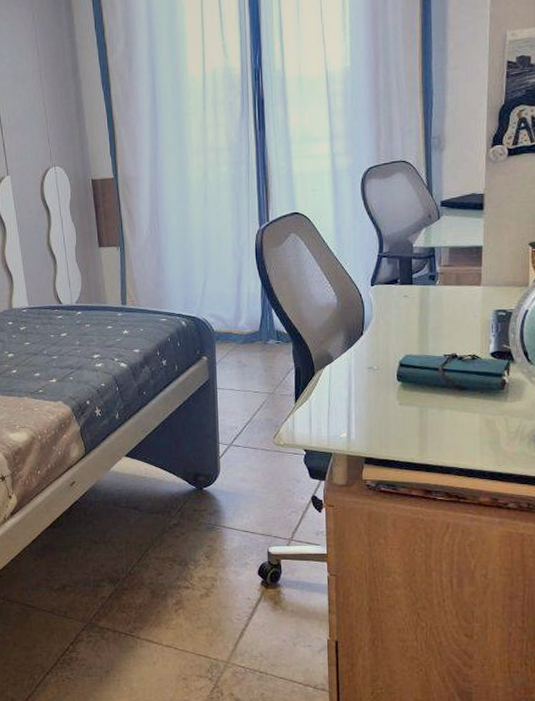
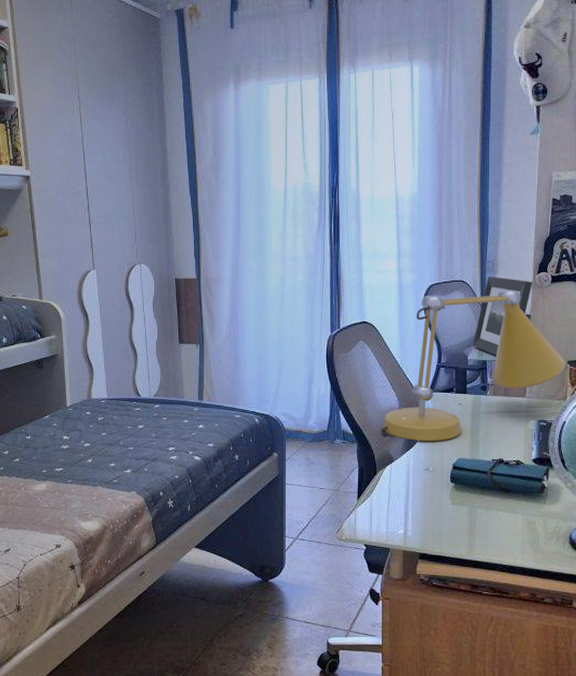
table lamp: none [318,167,528,339] -> present [381,290,566,442]
picture frame: none [417,154,487,242] -> present [472,276,533,356]

